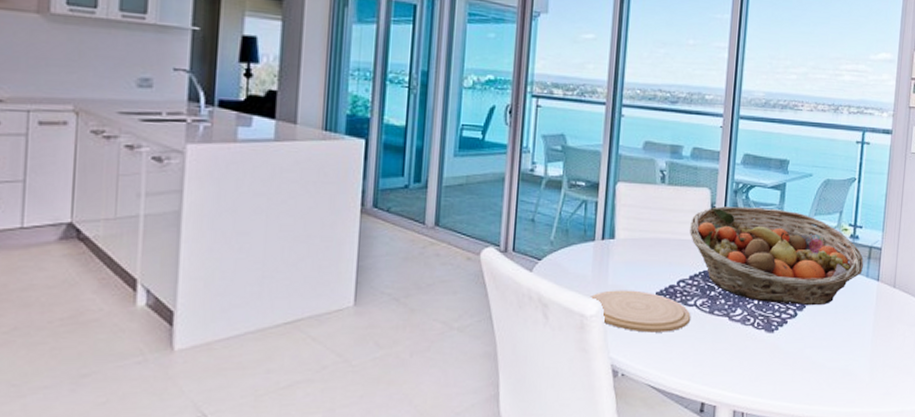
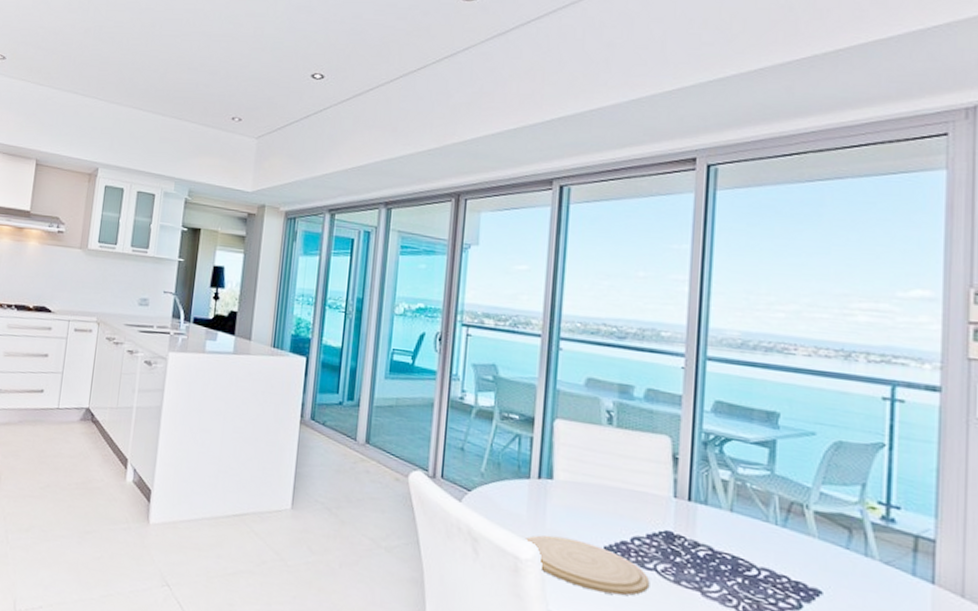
fruit basket: present [690,206,864,306] -> none [645,458,906,602]

